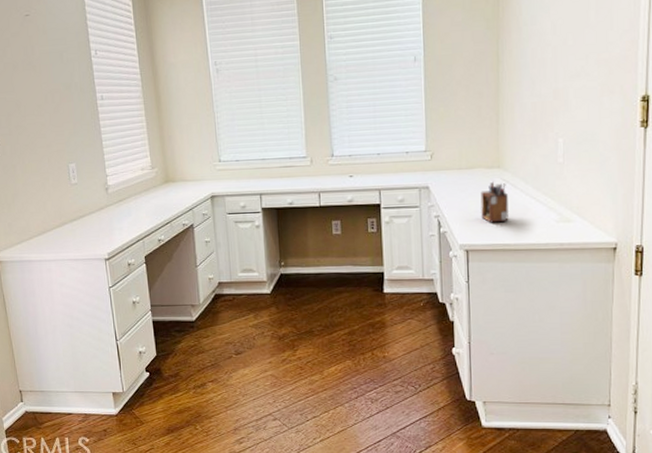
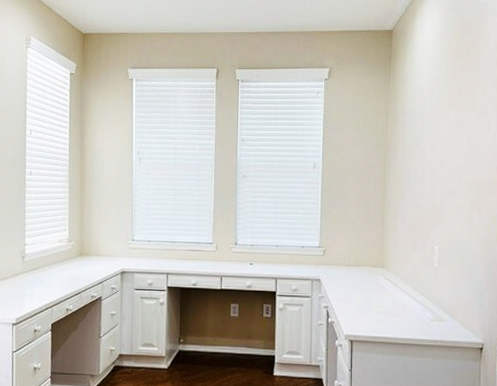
desk organizer: present [480,181,509,223] -> none [365,279,389,317]

